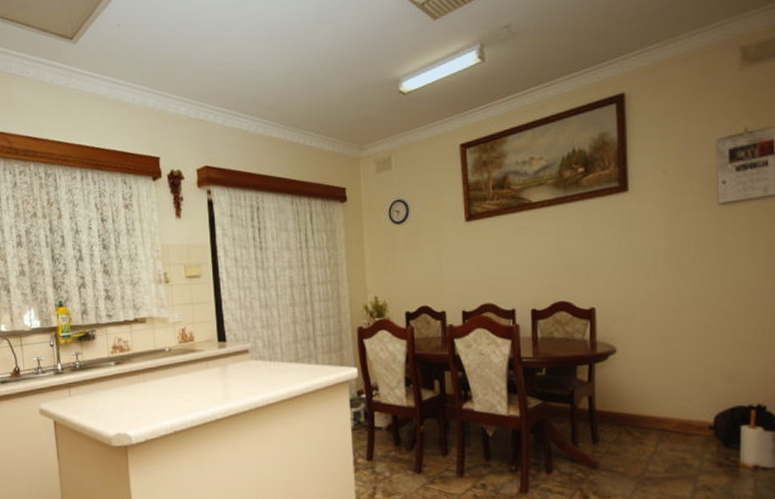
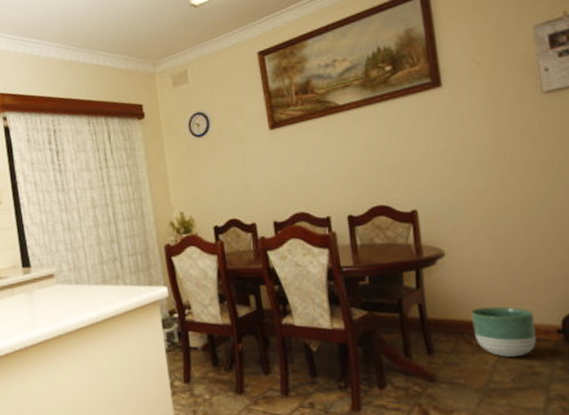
planter: none [635,402,691,450] -> present [471,306,537,358]

